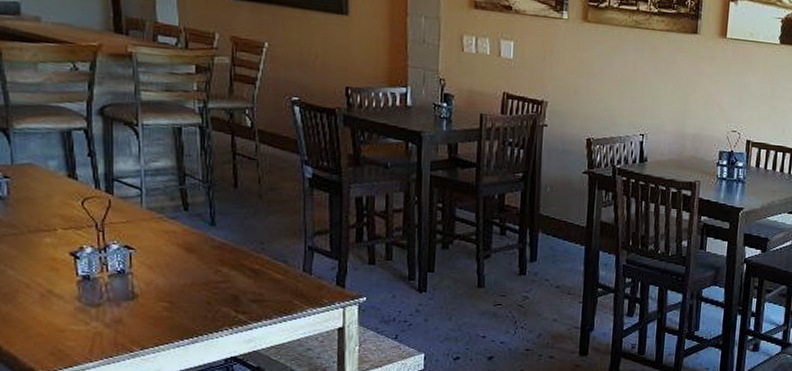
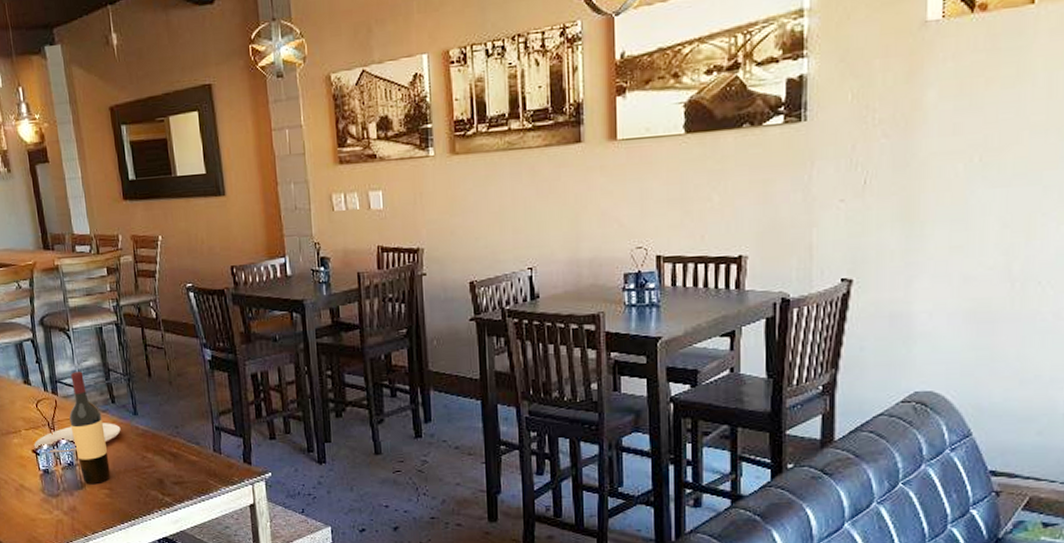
plate: none [74,230,192,259] -> present [34,423,121,453]
wine bottle: none [126,171,173,295] -> present [69,371,111,484]

